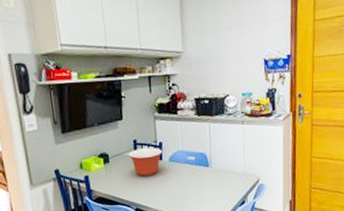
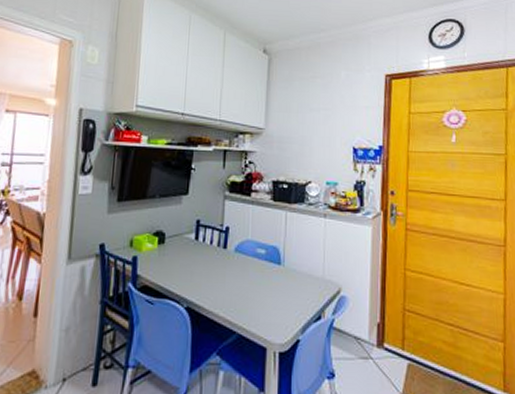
mixing bowl: present [128,147,163,176] -> none [188,231,229,266]

